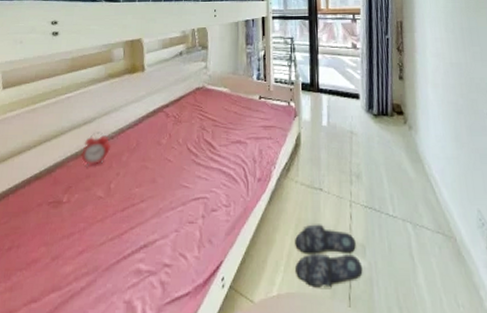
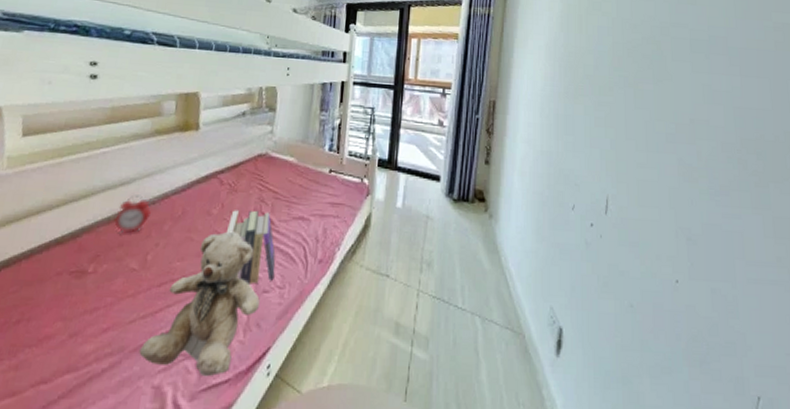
teddy bear: none [110,158,209,291] -> present [139,231,260,377]
books: none [175,137,220,205] -> present [226,210,276,285]
slippers: present [295,224,363,288] -> none [351,312,424,380]

